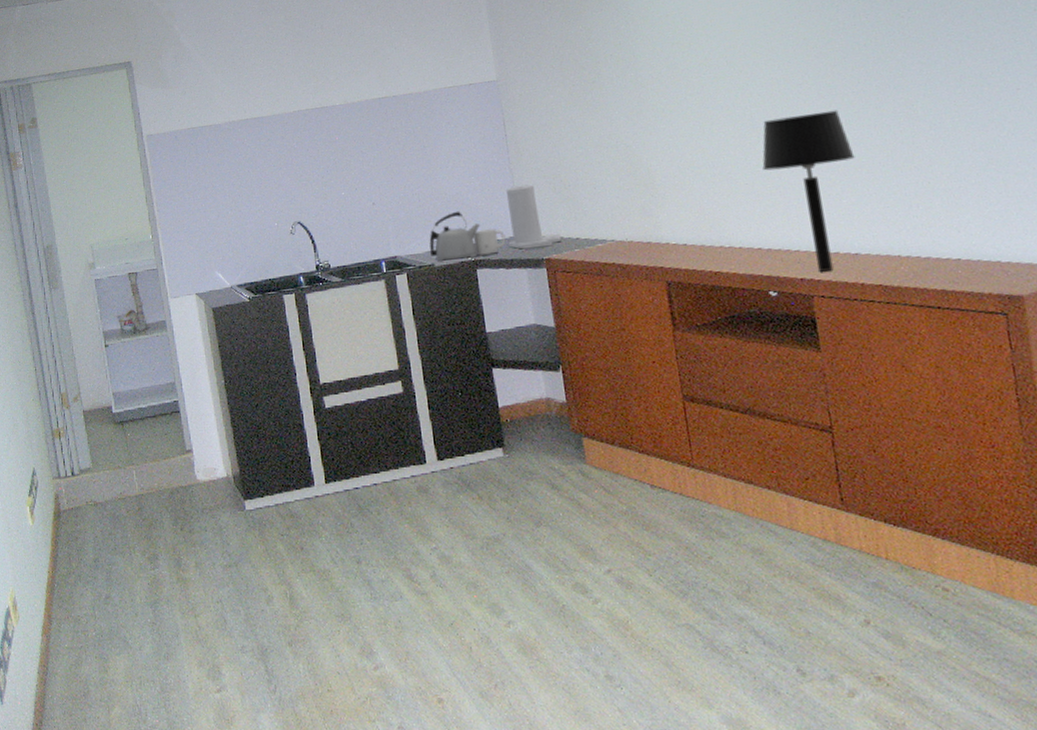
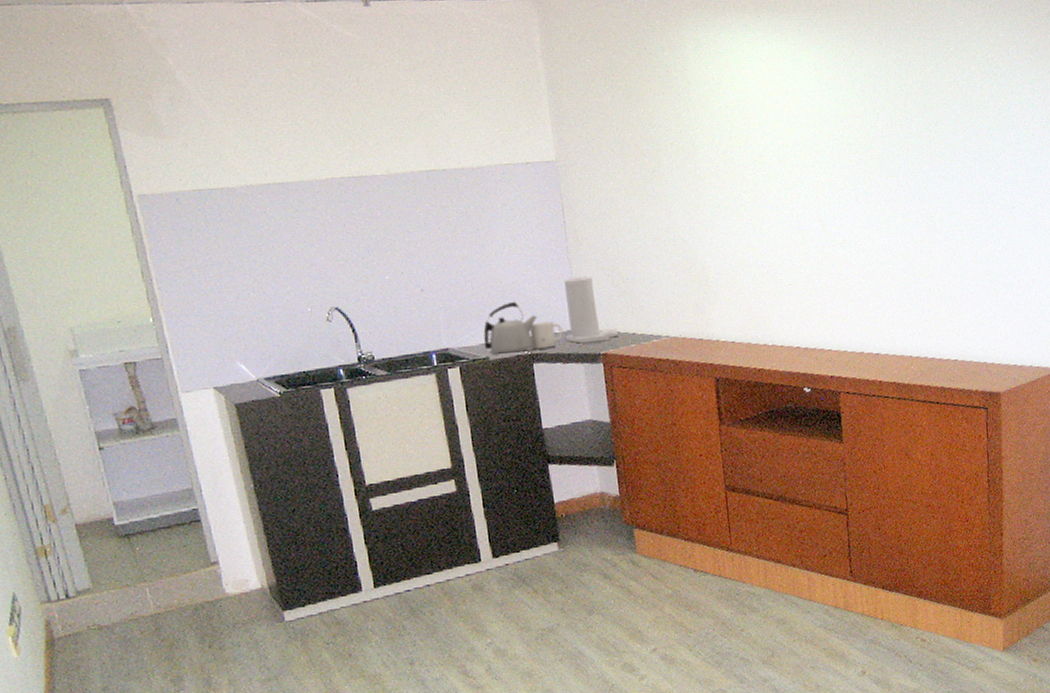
table lamp: present [762,109,855,272] -> none [805,216,882,370]

